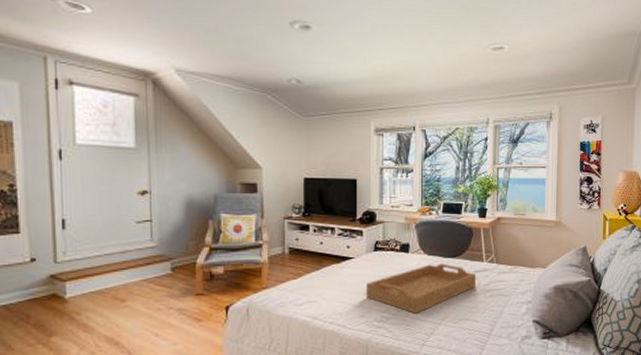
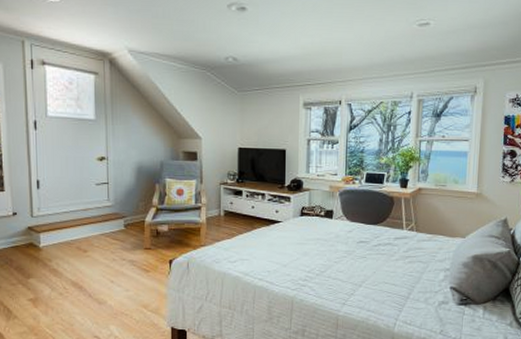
serving tray: present [367,263,477,314] -> none [293,230,397,275]

